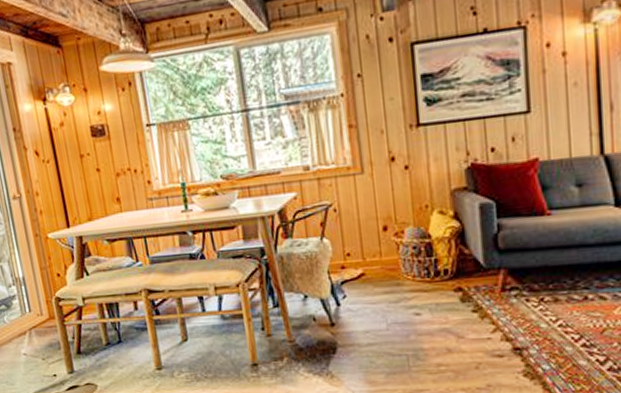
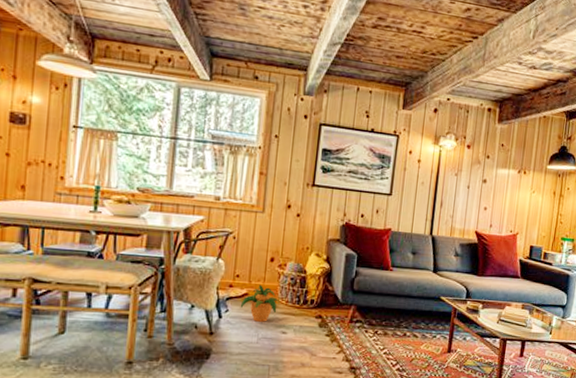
potted plant: none [358,260,406,305] -> present [240,284,280,322]

